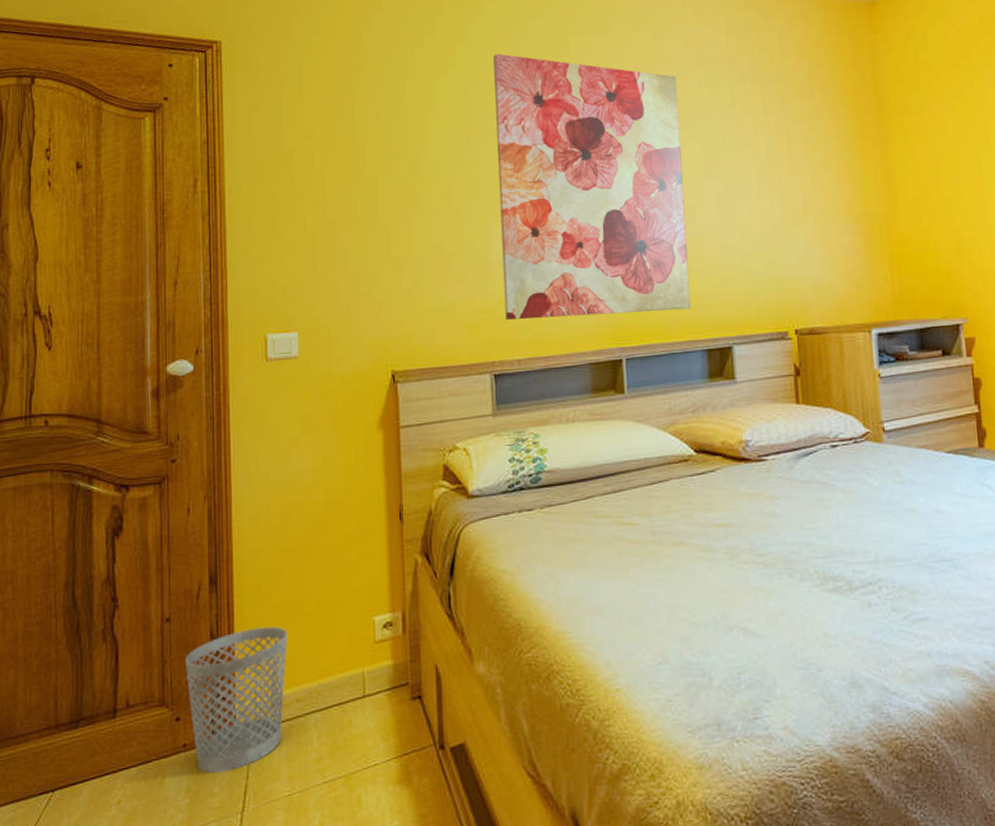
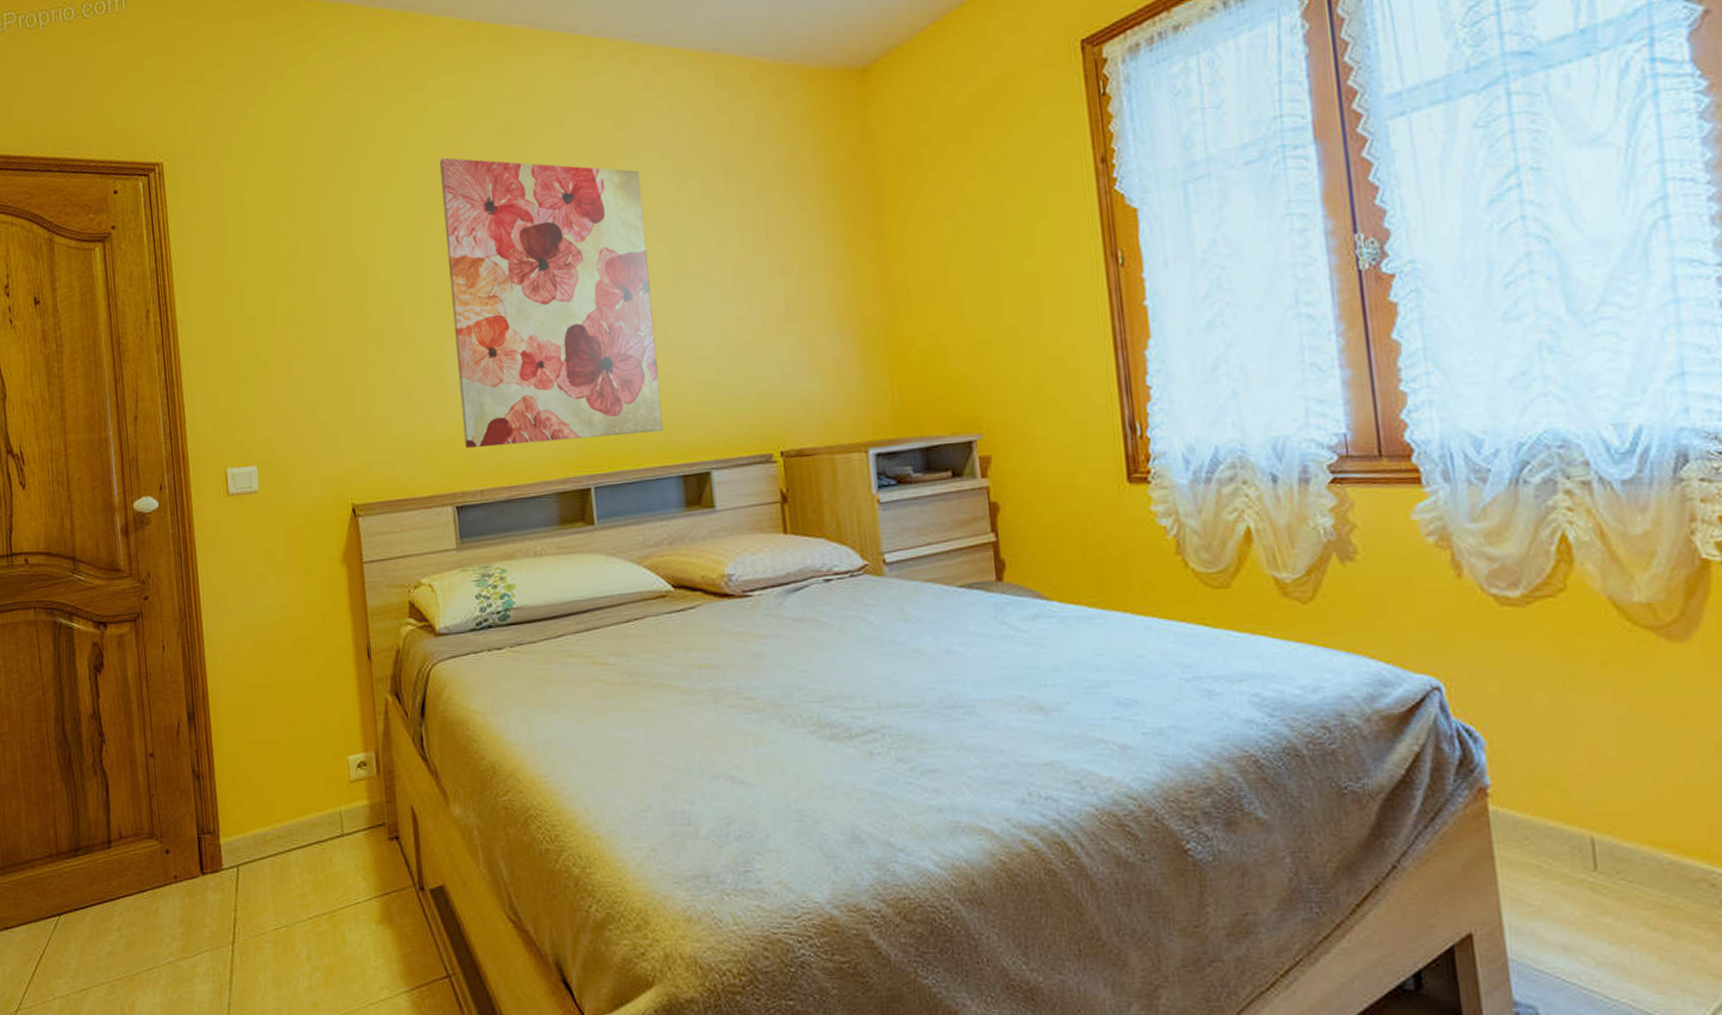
wastebasket: present [185,626,288,773] -> none [170,763,266,904]

